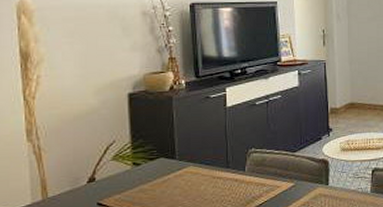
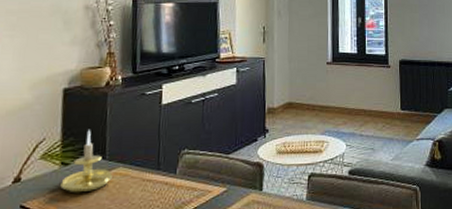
candle holder: none [134,132,185,191] -> present [60,130,114,193]

